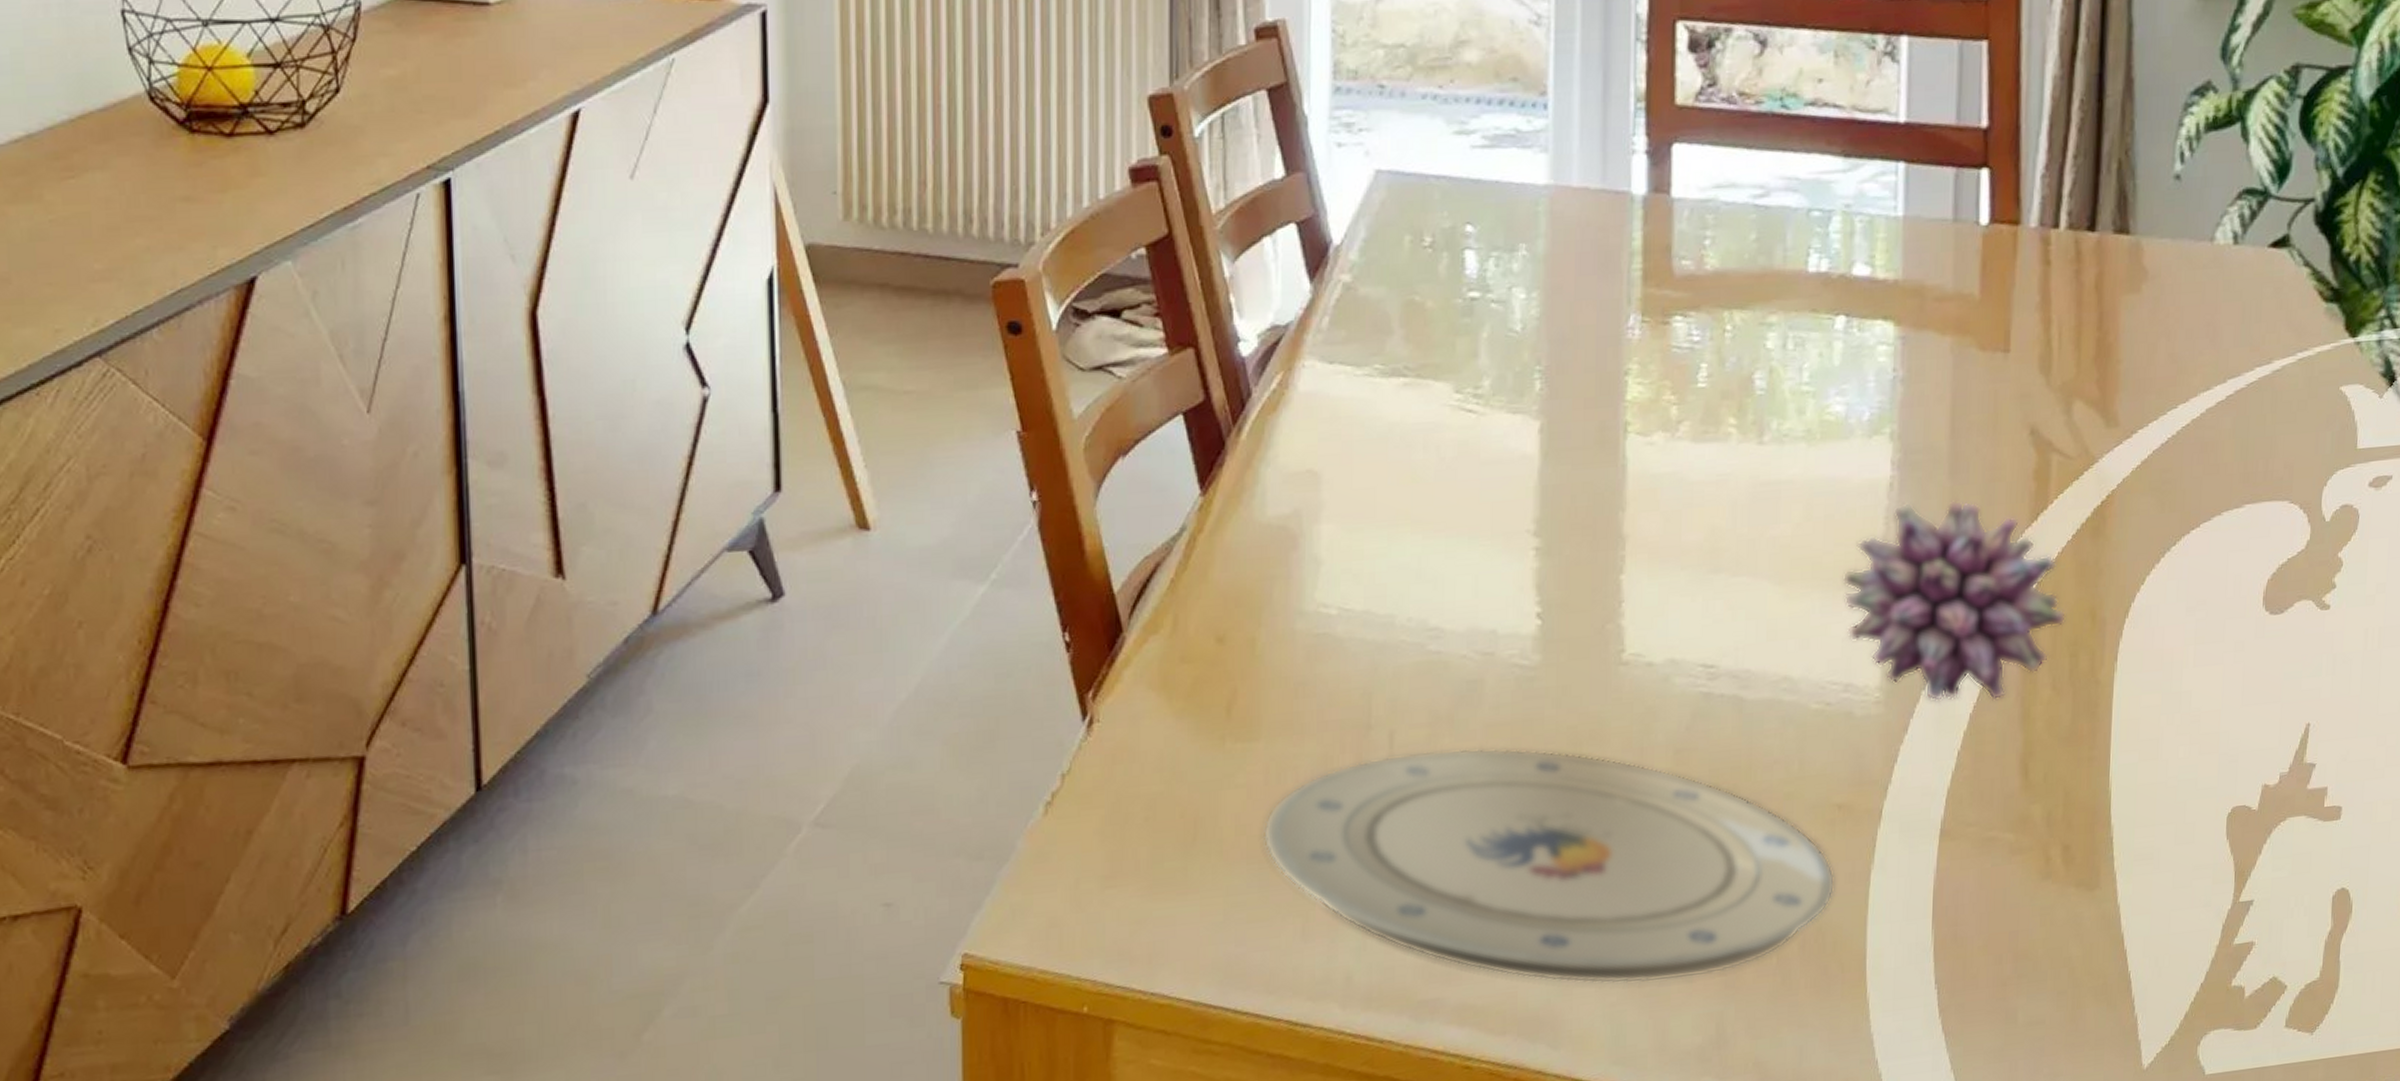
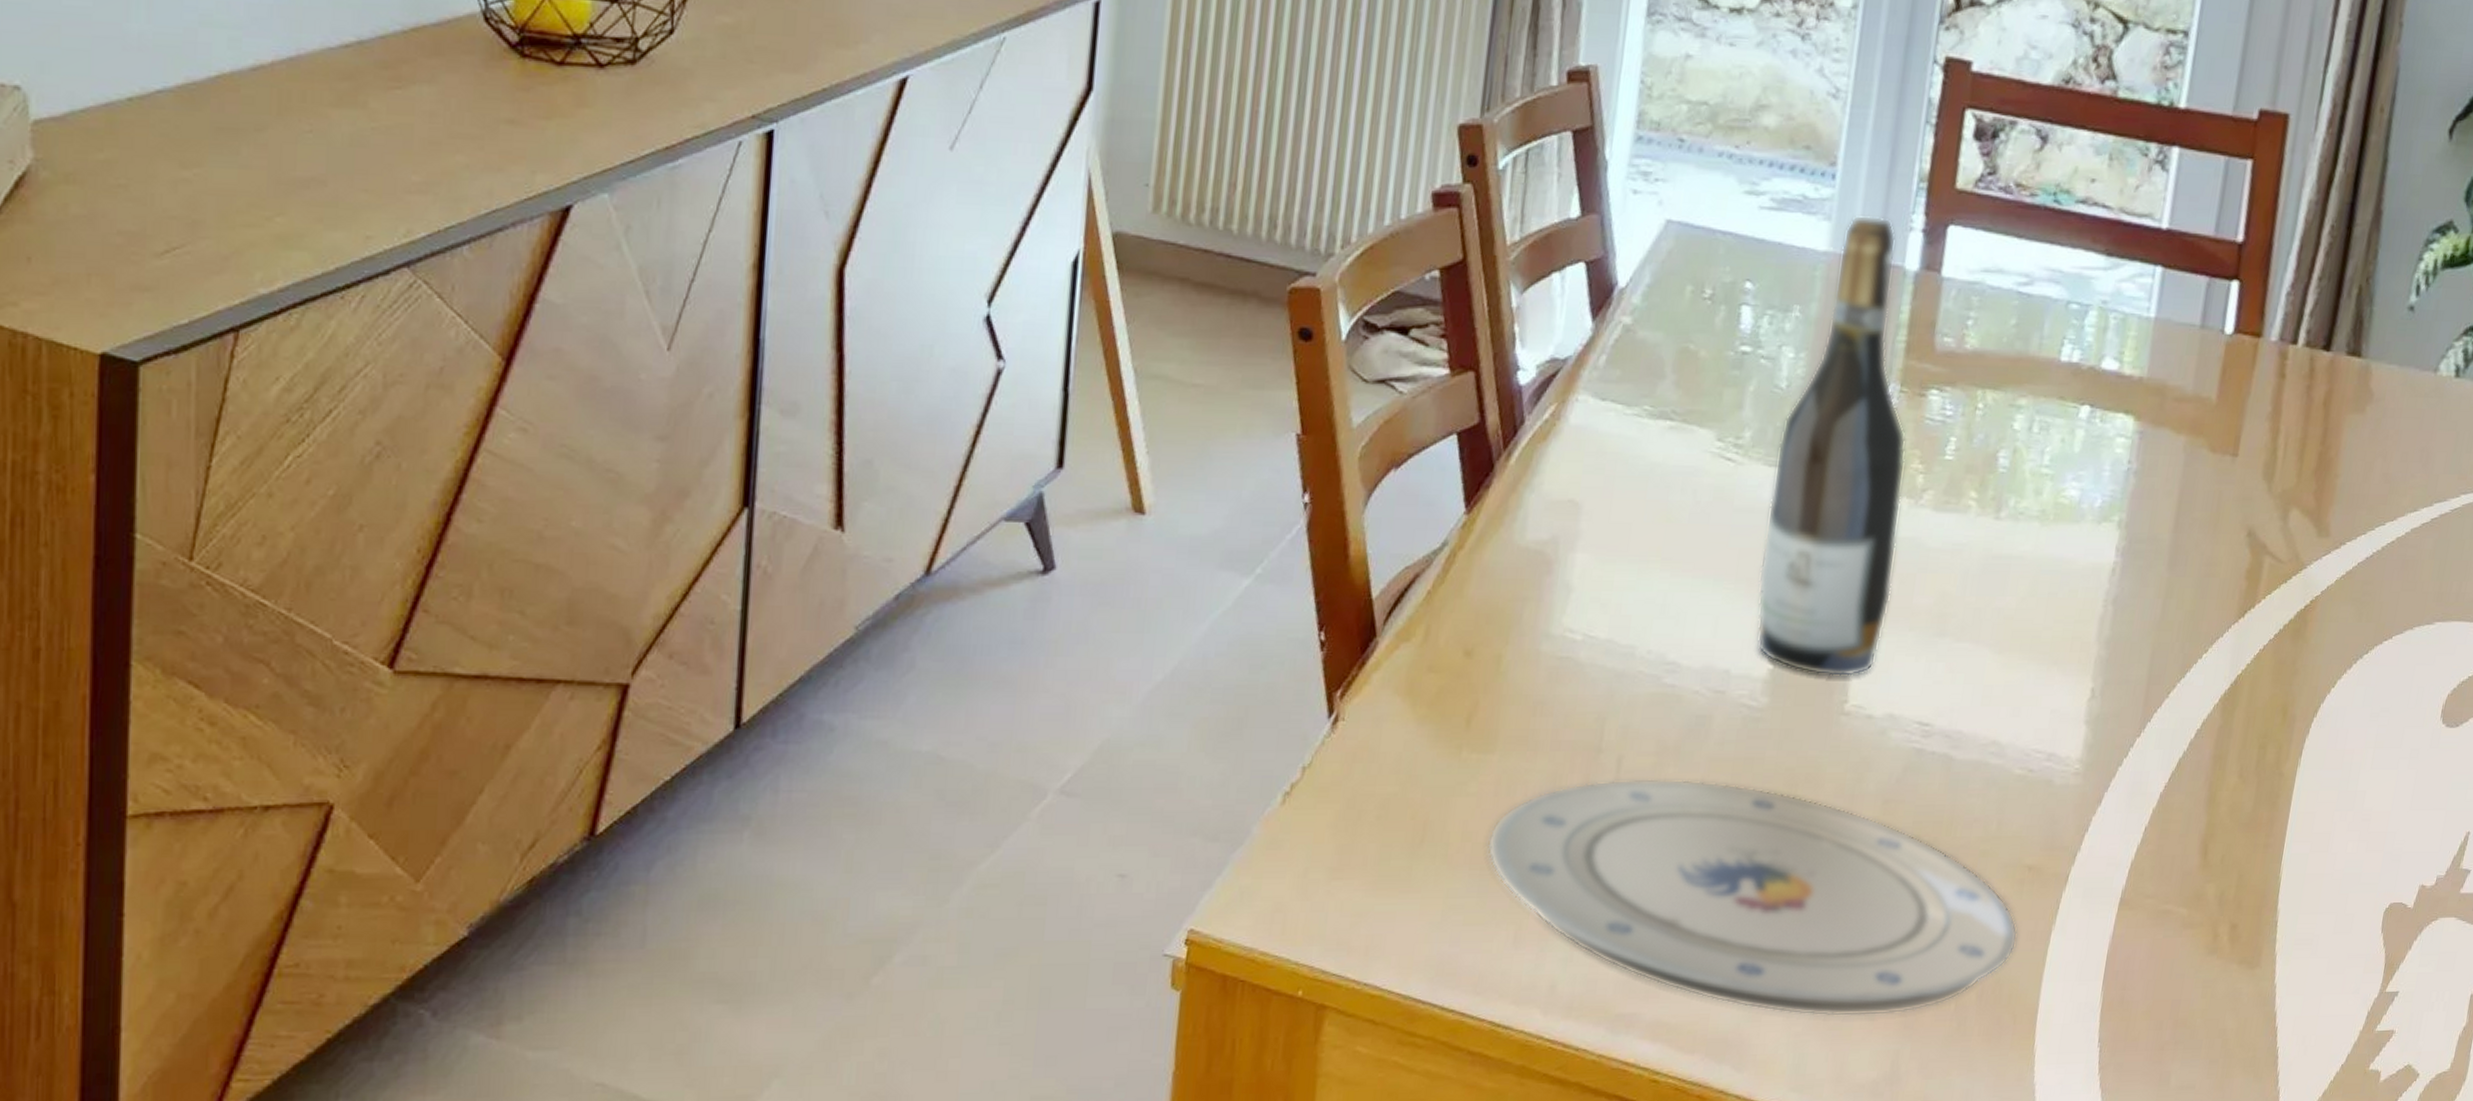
wine bottle: none [1515,141,1658,627] -> present [1756,214,1907,677]
flower: present [1842,500,2067,702] -> none [2056,587,2261,783]

